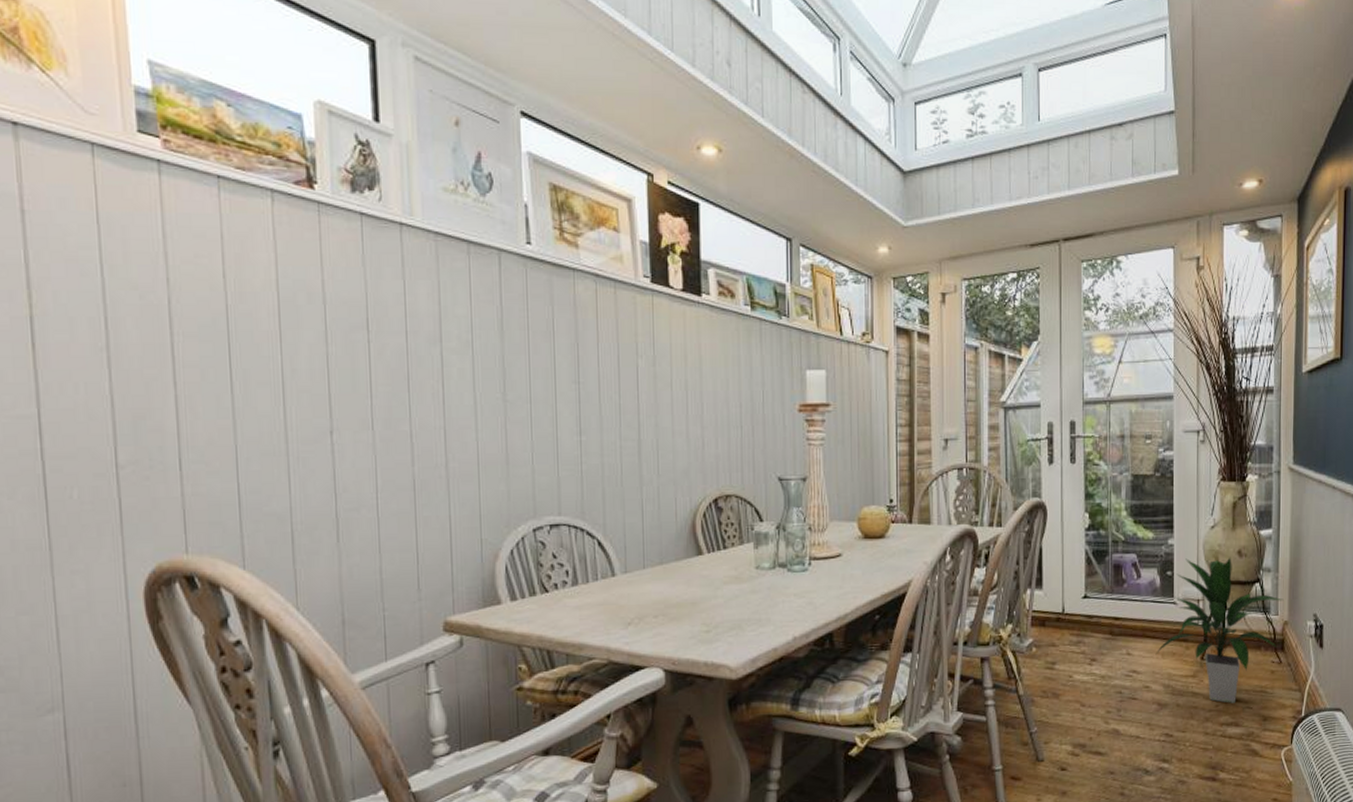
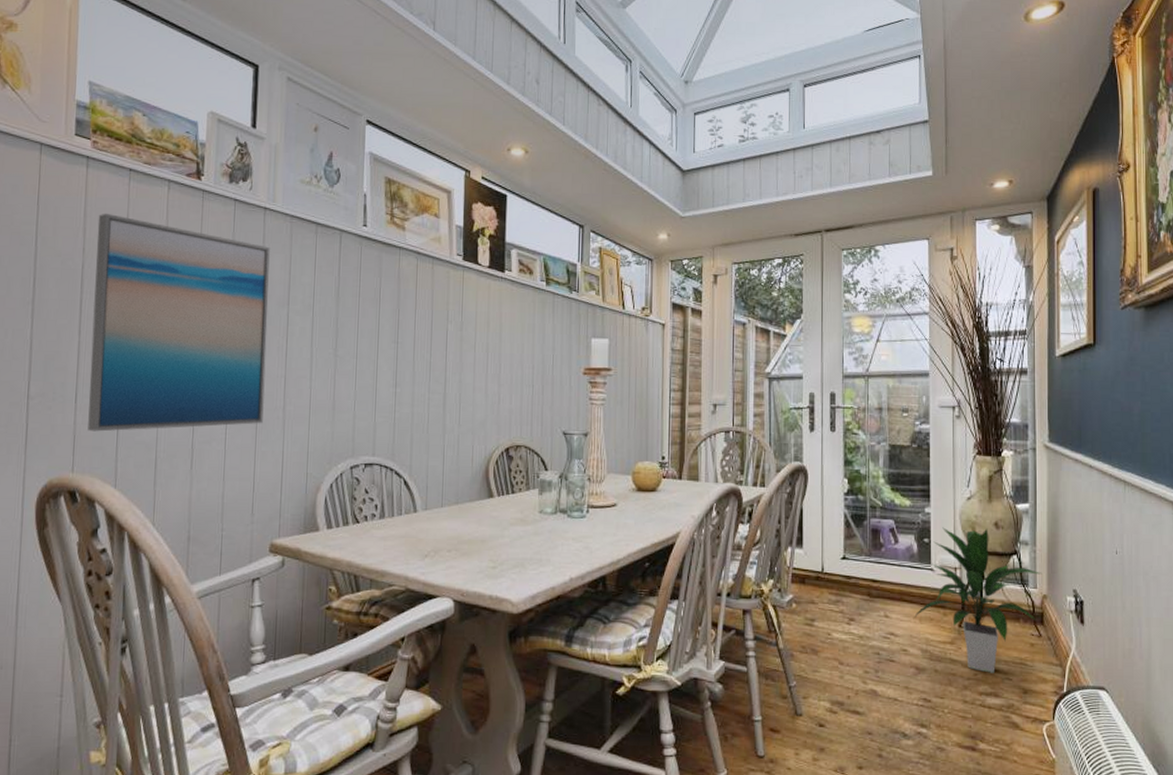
wall art: none [182,232,422,504] -> present [88,213,270,432]

